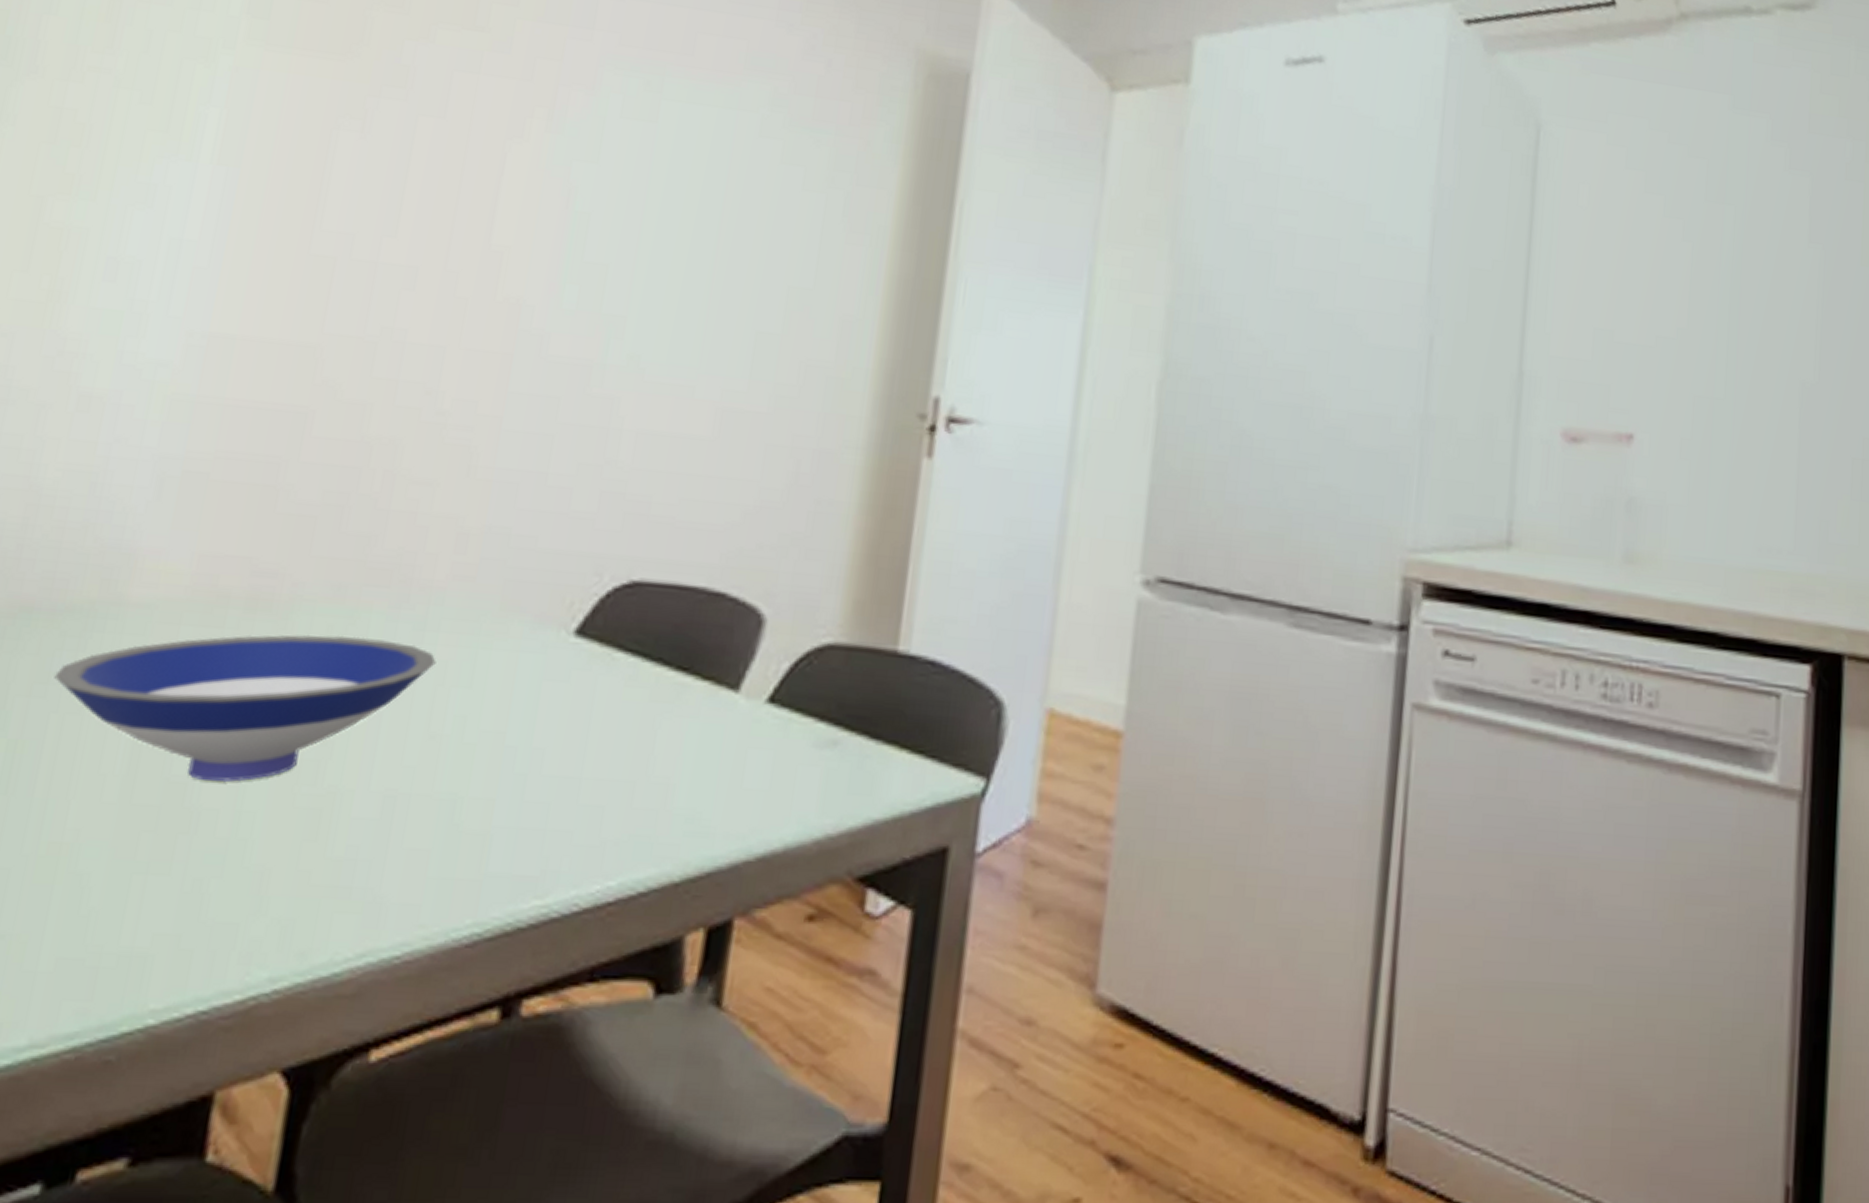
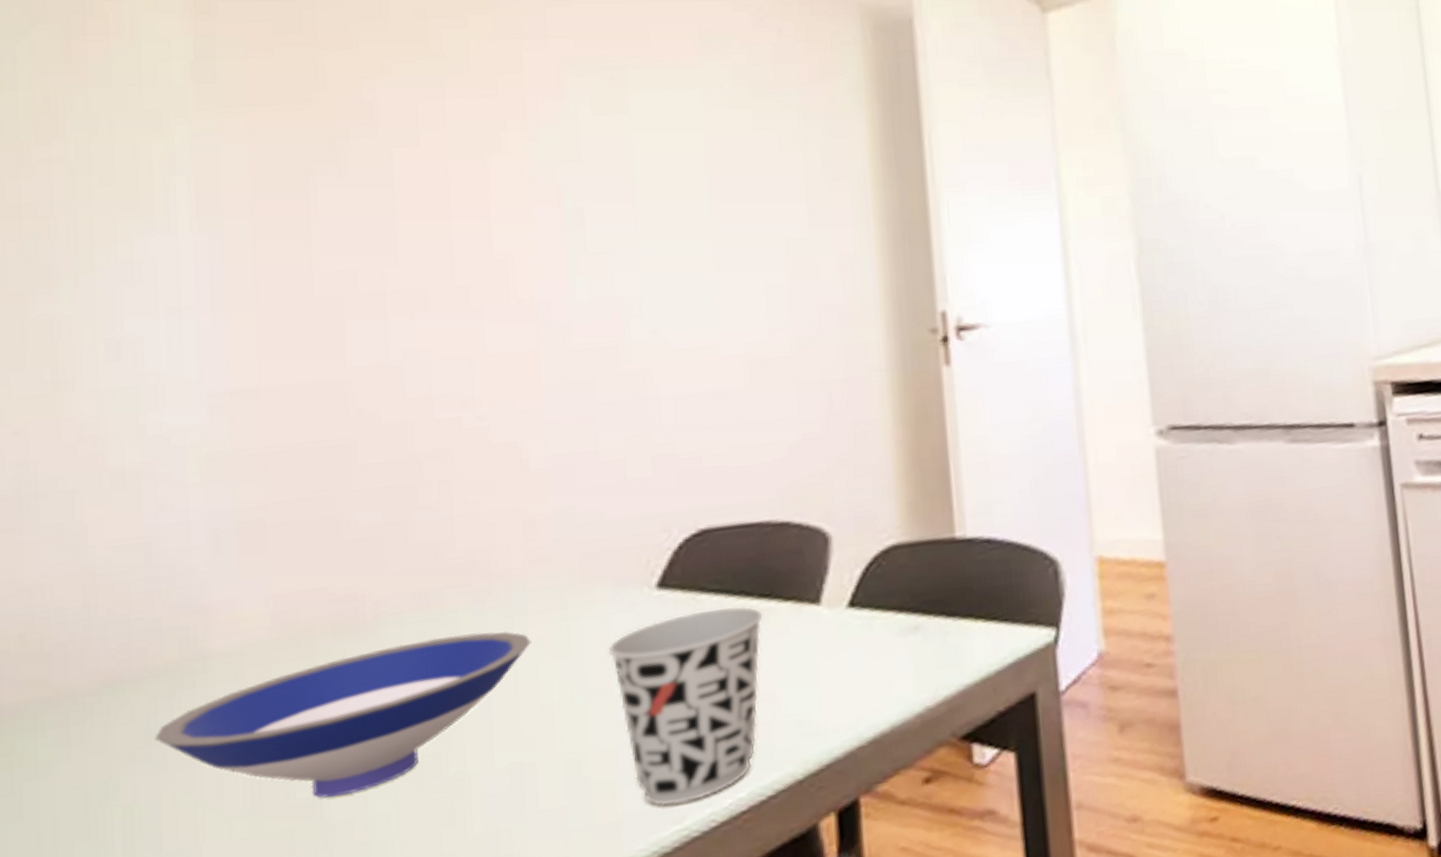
cup: none [507,669,677,878] -> present [608,606,763,807]

